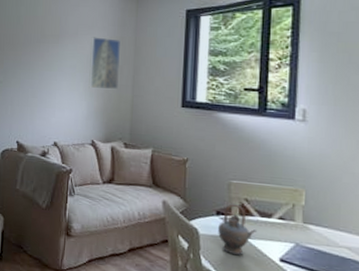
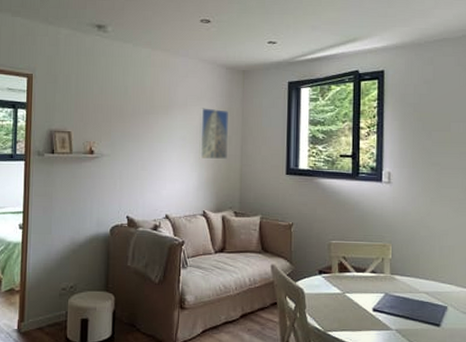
teapot: present [218,204,258,255] -> none [321,262,354,309]

